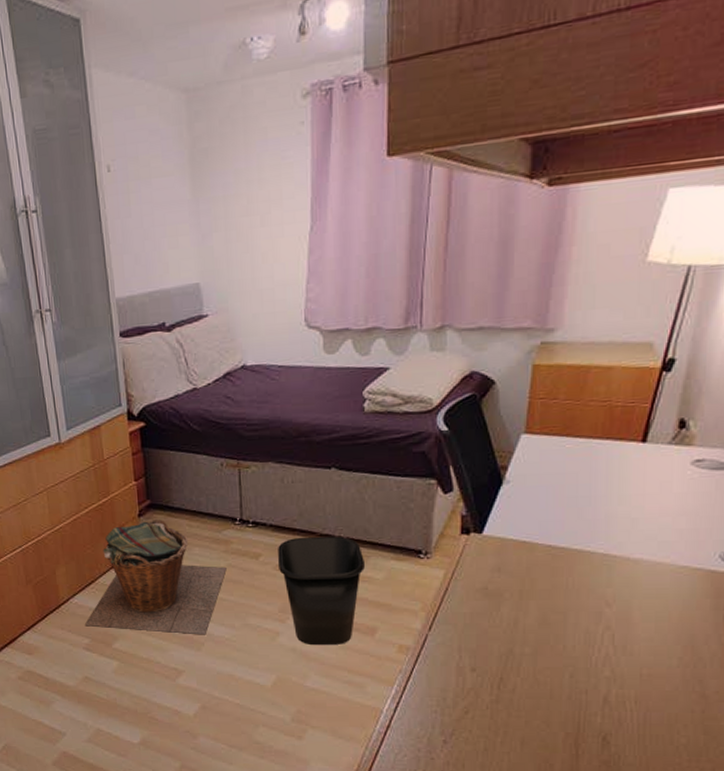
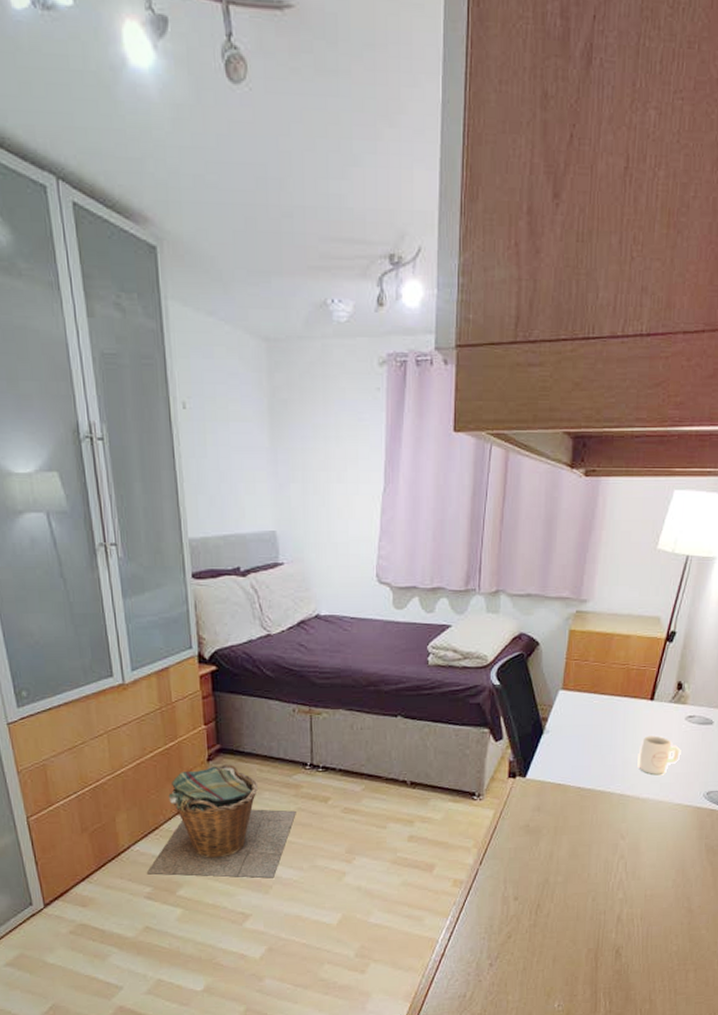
waste bin: present [278,536,366,644] -> none [346,780,426,883]
mug: none [629,484,685,531] -> present [640,735,680,774]

